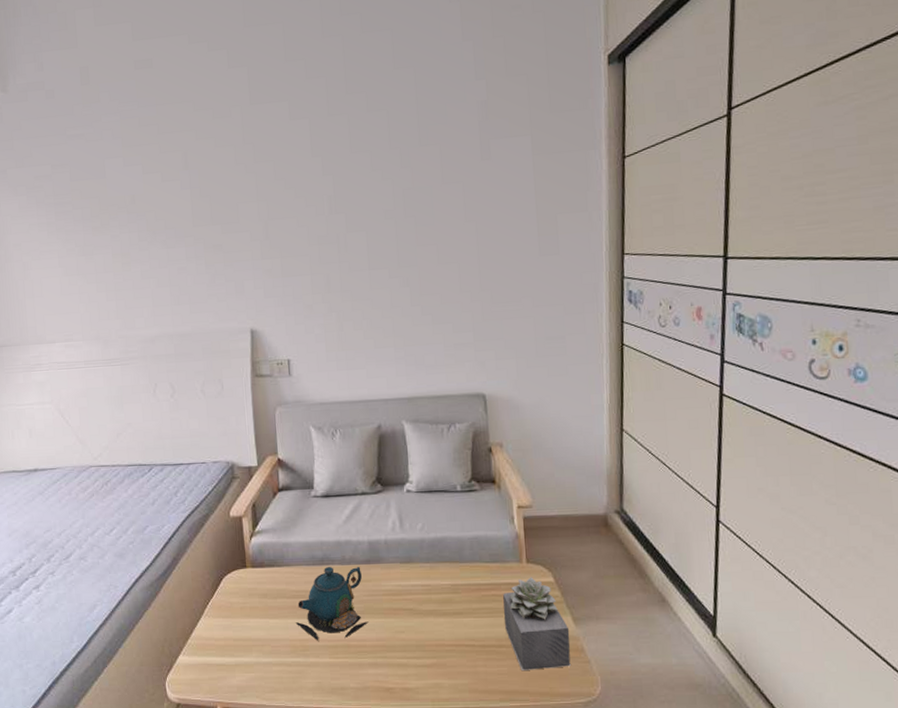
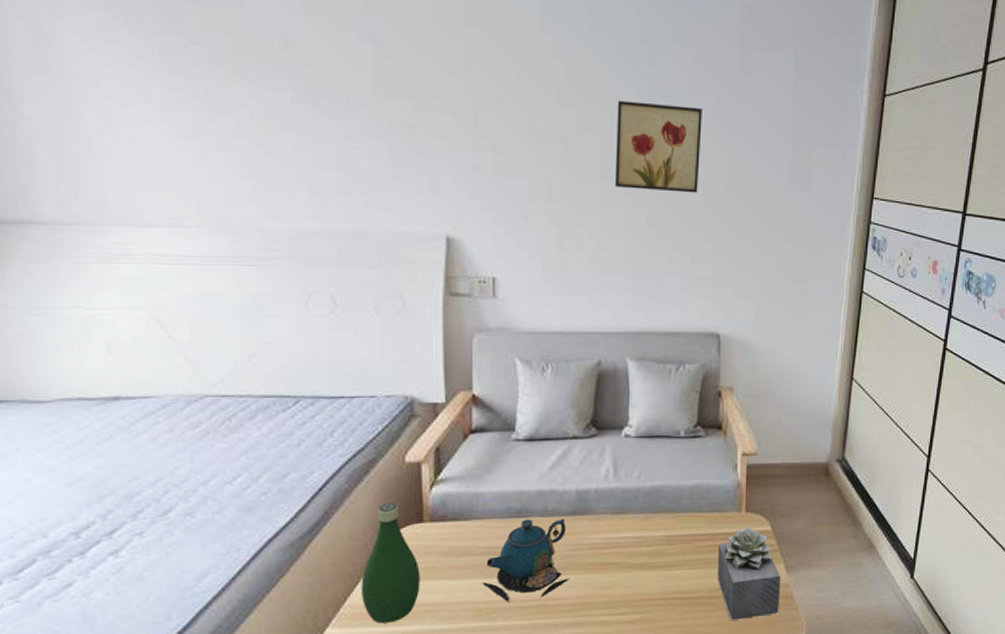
bottle: none [202,551,247,654] -> present [361,503,420,624]
wall art: none [377,196,453,274] -> present [615,100,702,193]

